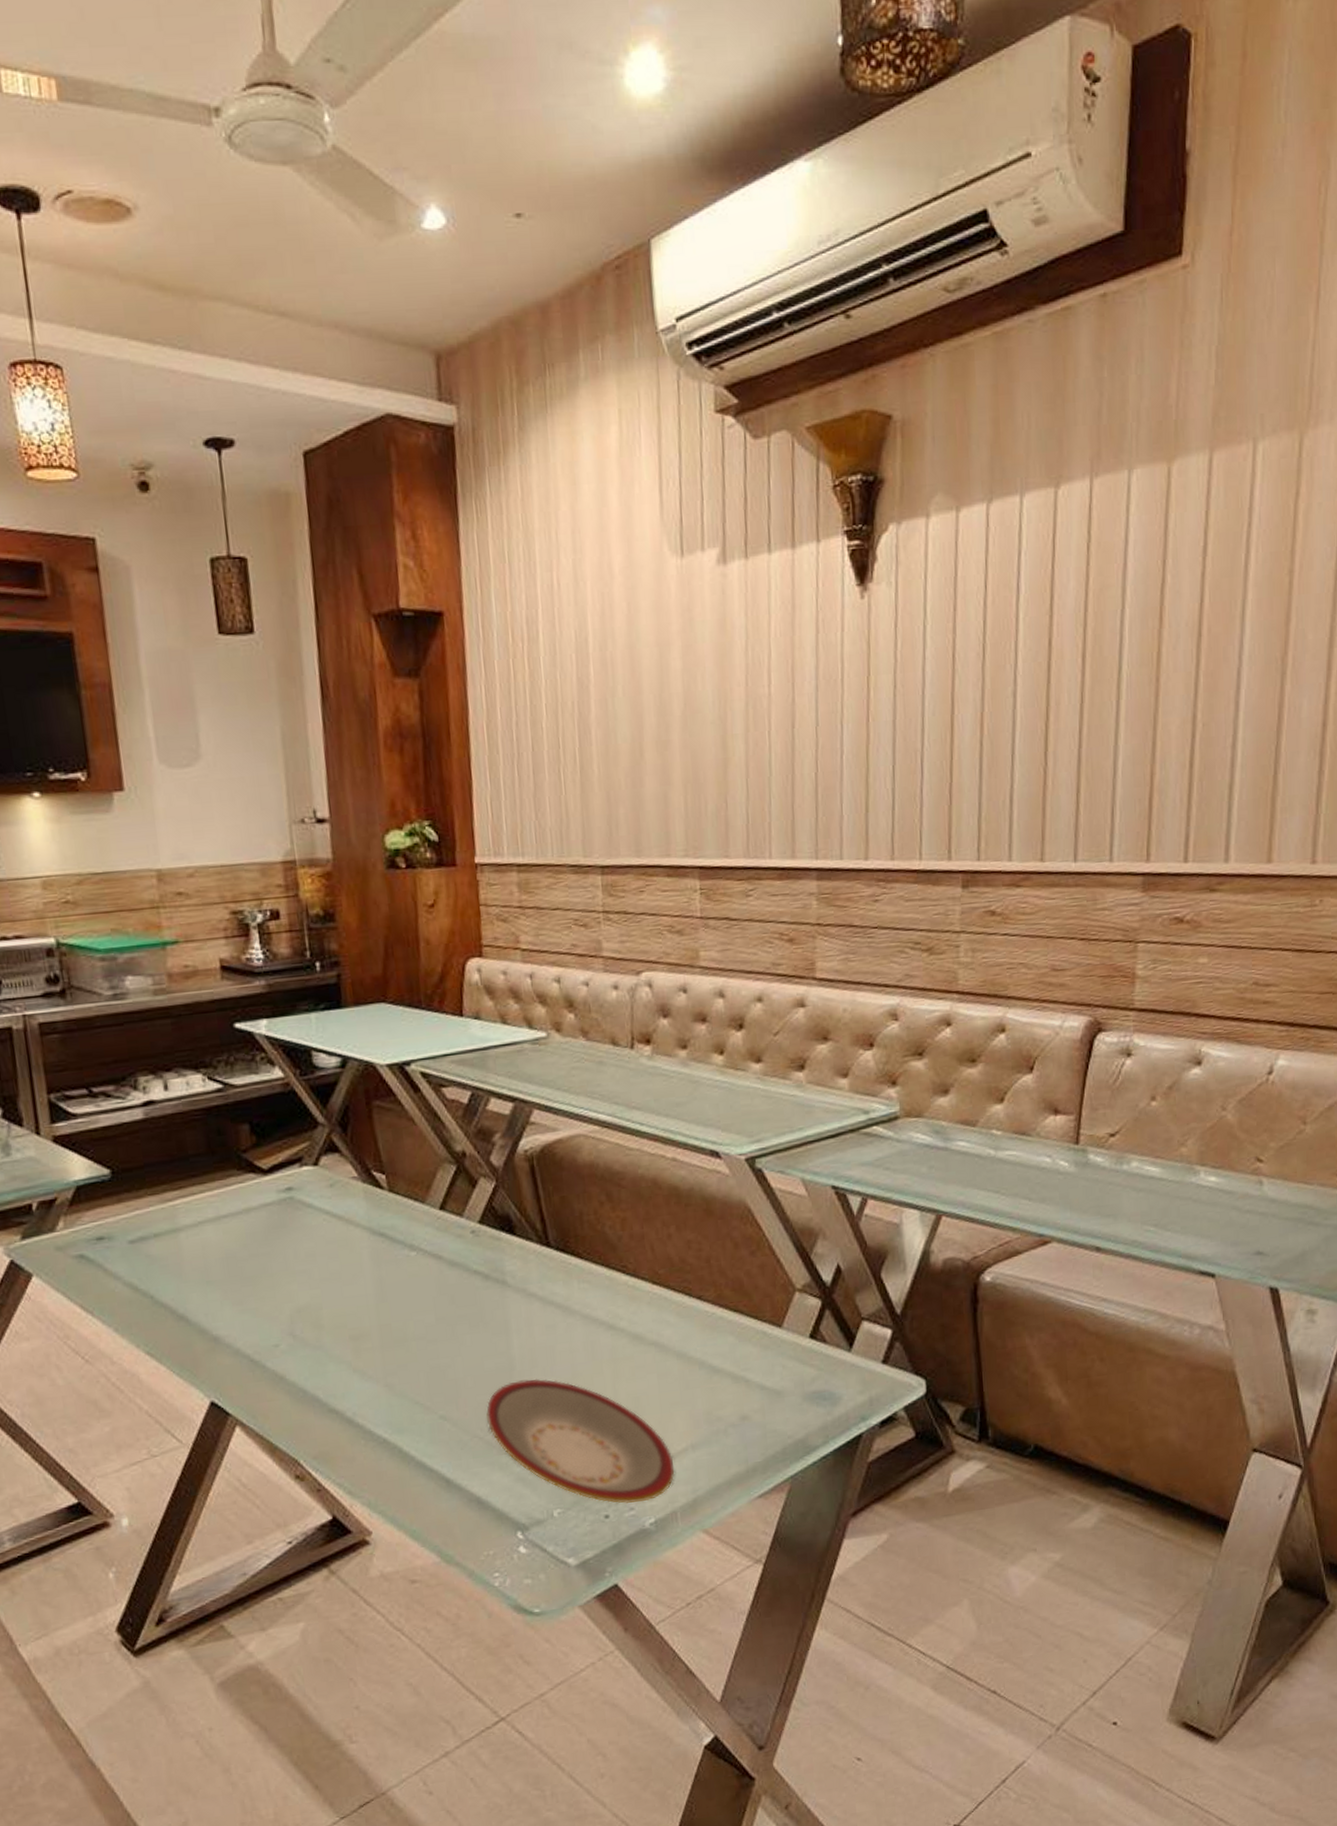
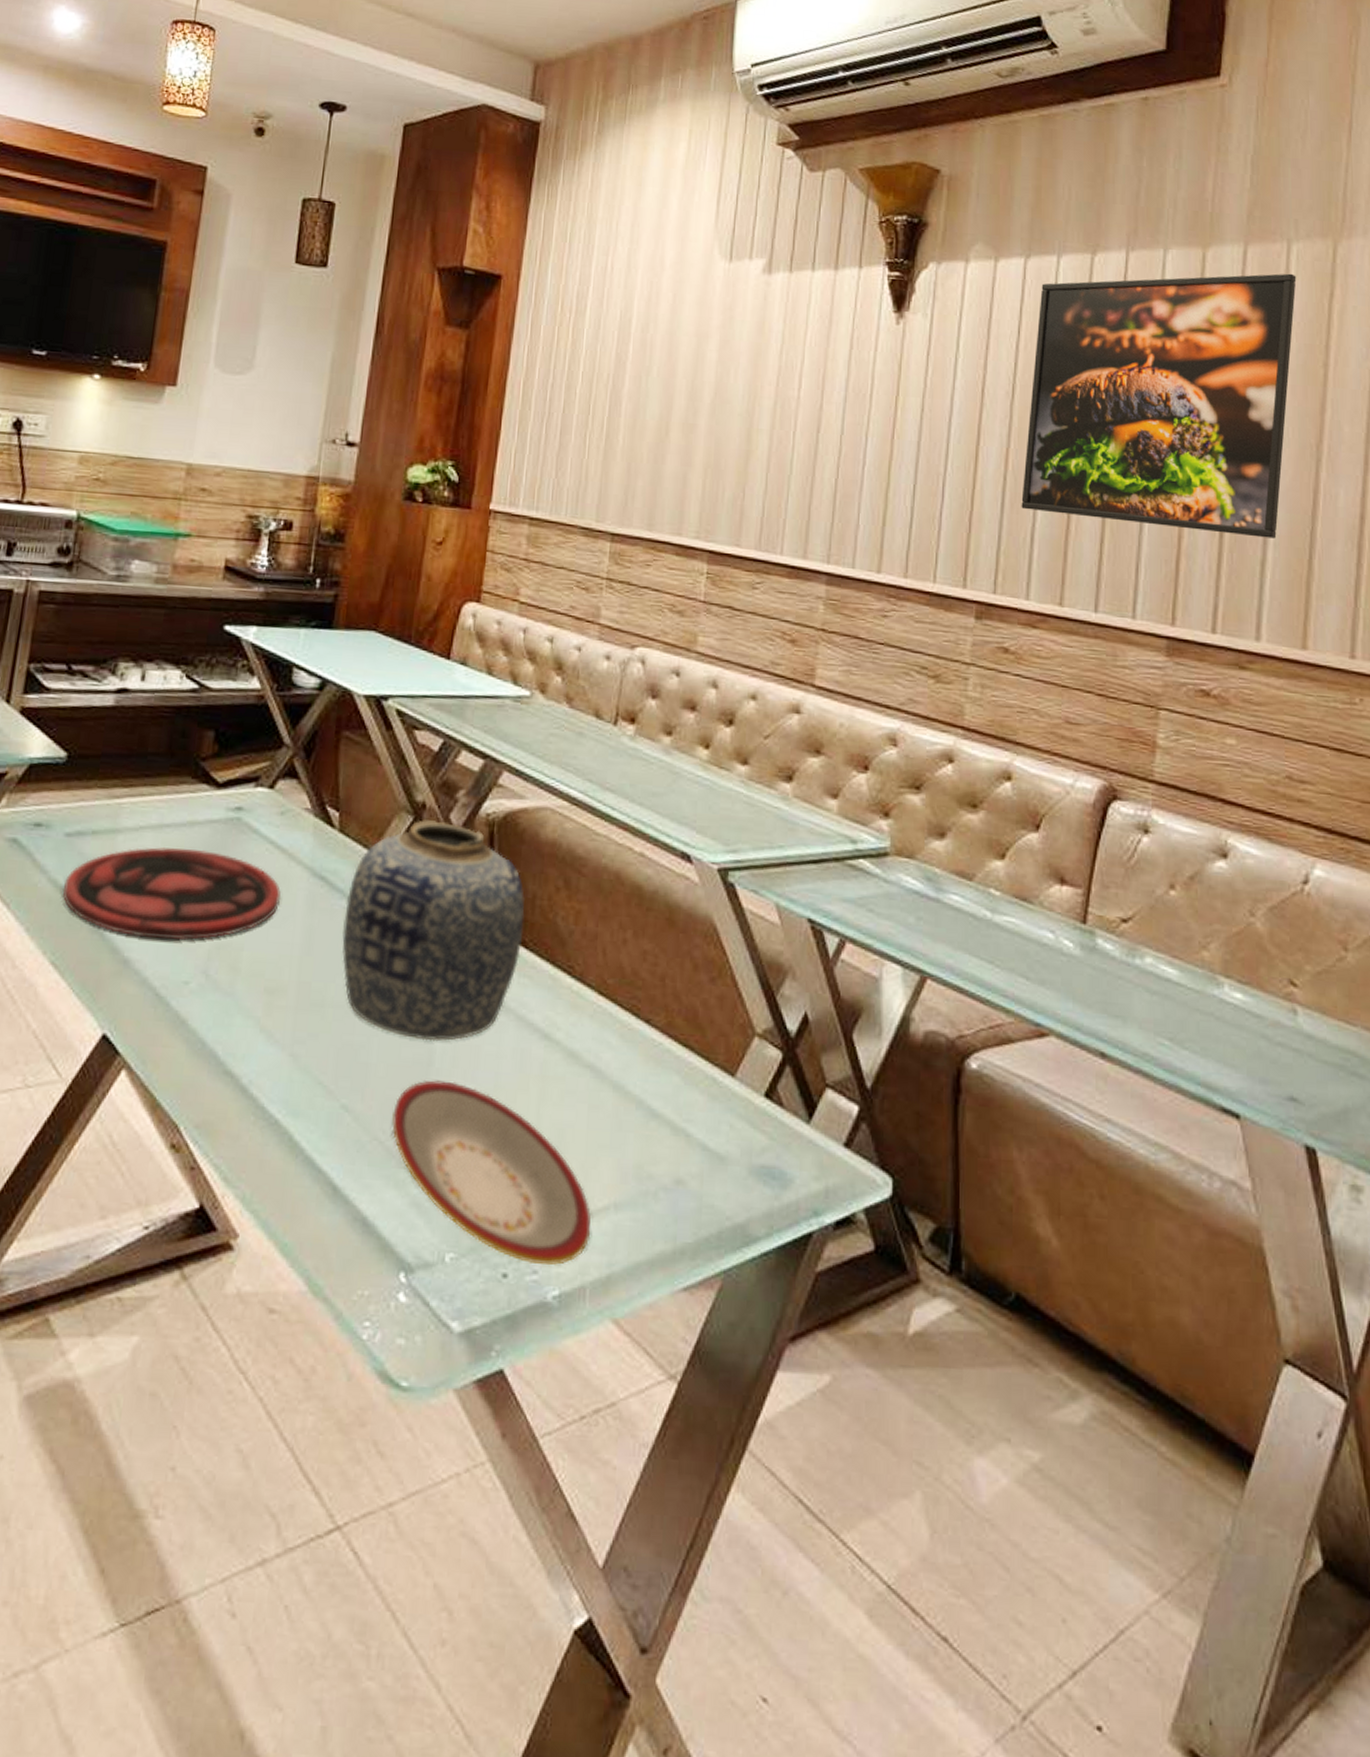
plate: none [140,1231,347,1317] -> present [62,847,281,940]
vase: none [408,1164,577,1352] -> present [342,820,525,1042]
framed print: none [998,476,1262,772] -> present [1021,273,1297,539]

